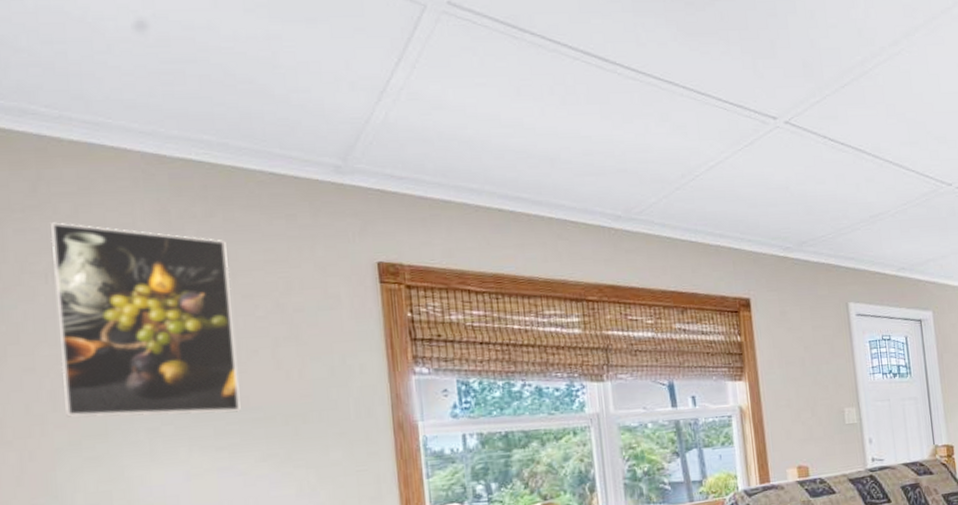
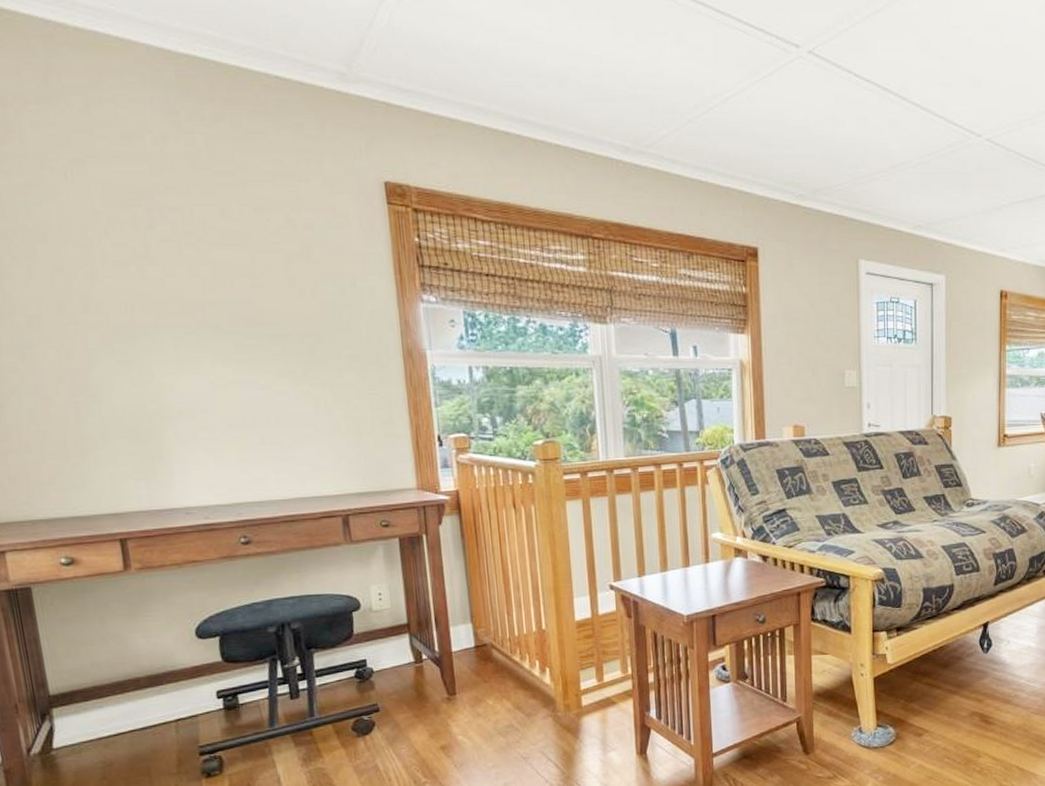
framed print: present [50,222,241,418] -> none [65,117,258,327]

